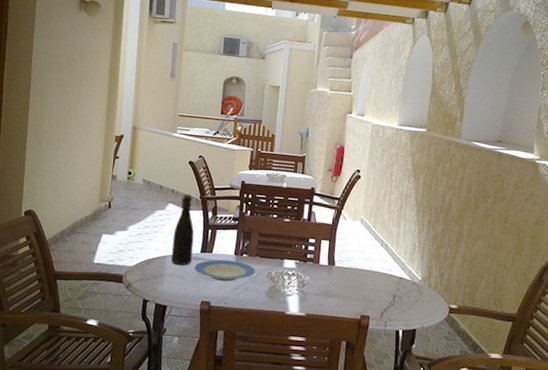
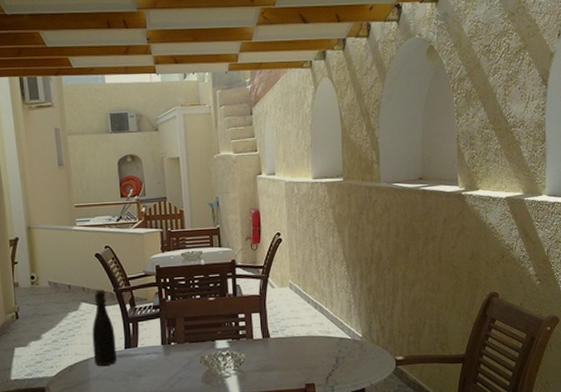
plate: present [194,259,256,282] -> none [121,351,188,375]

